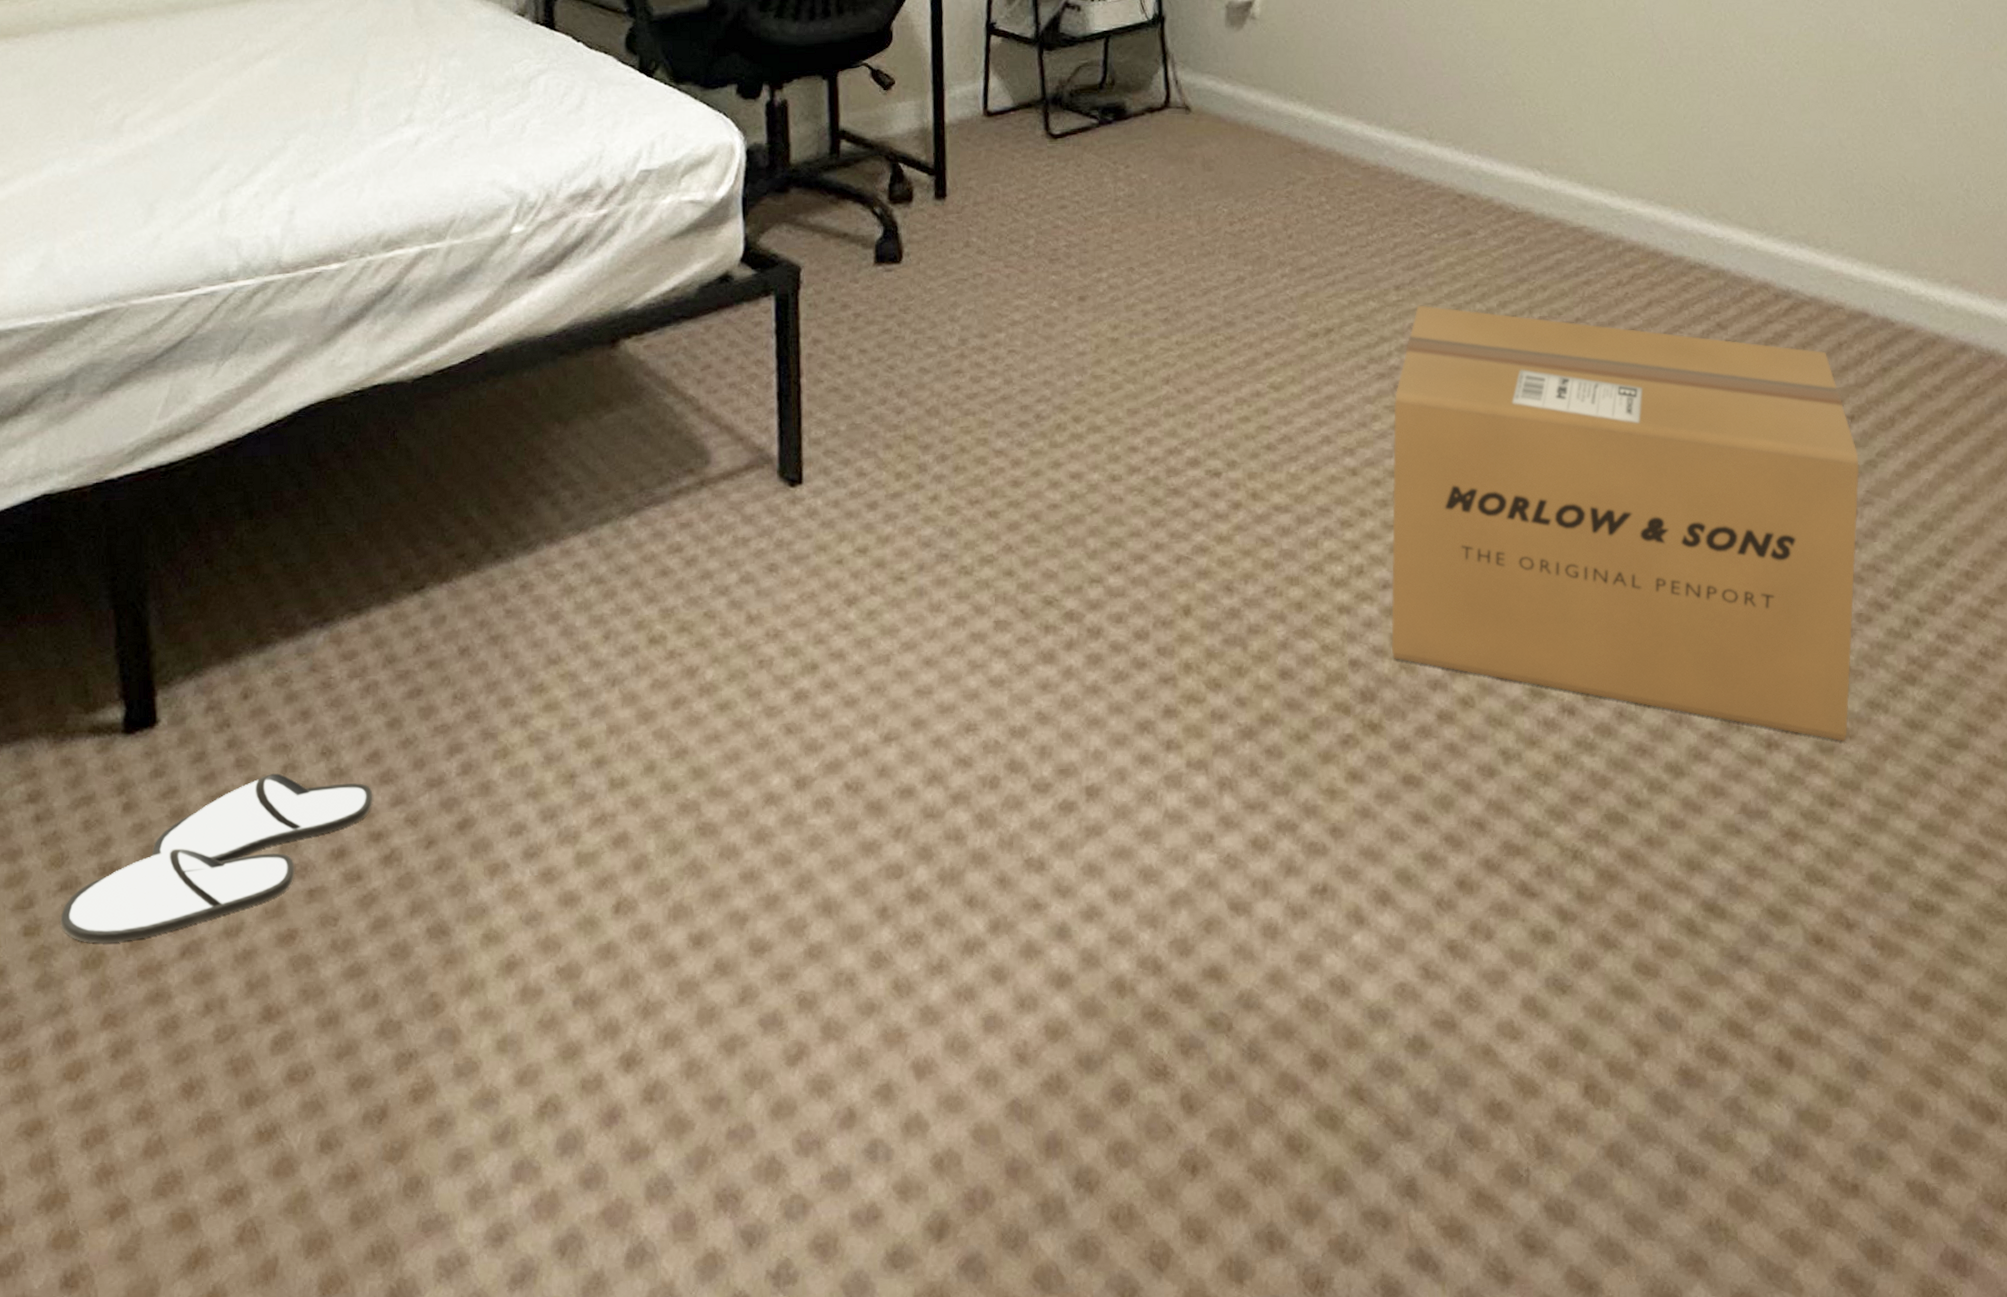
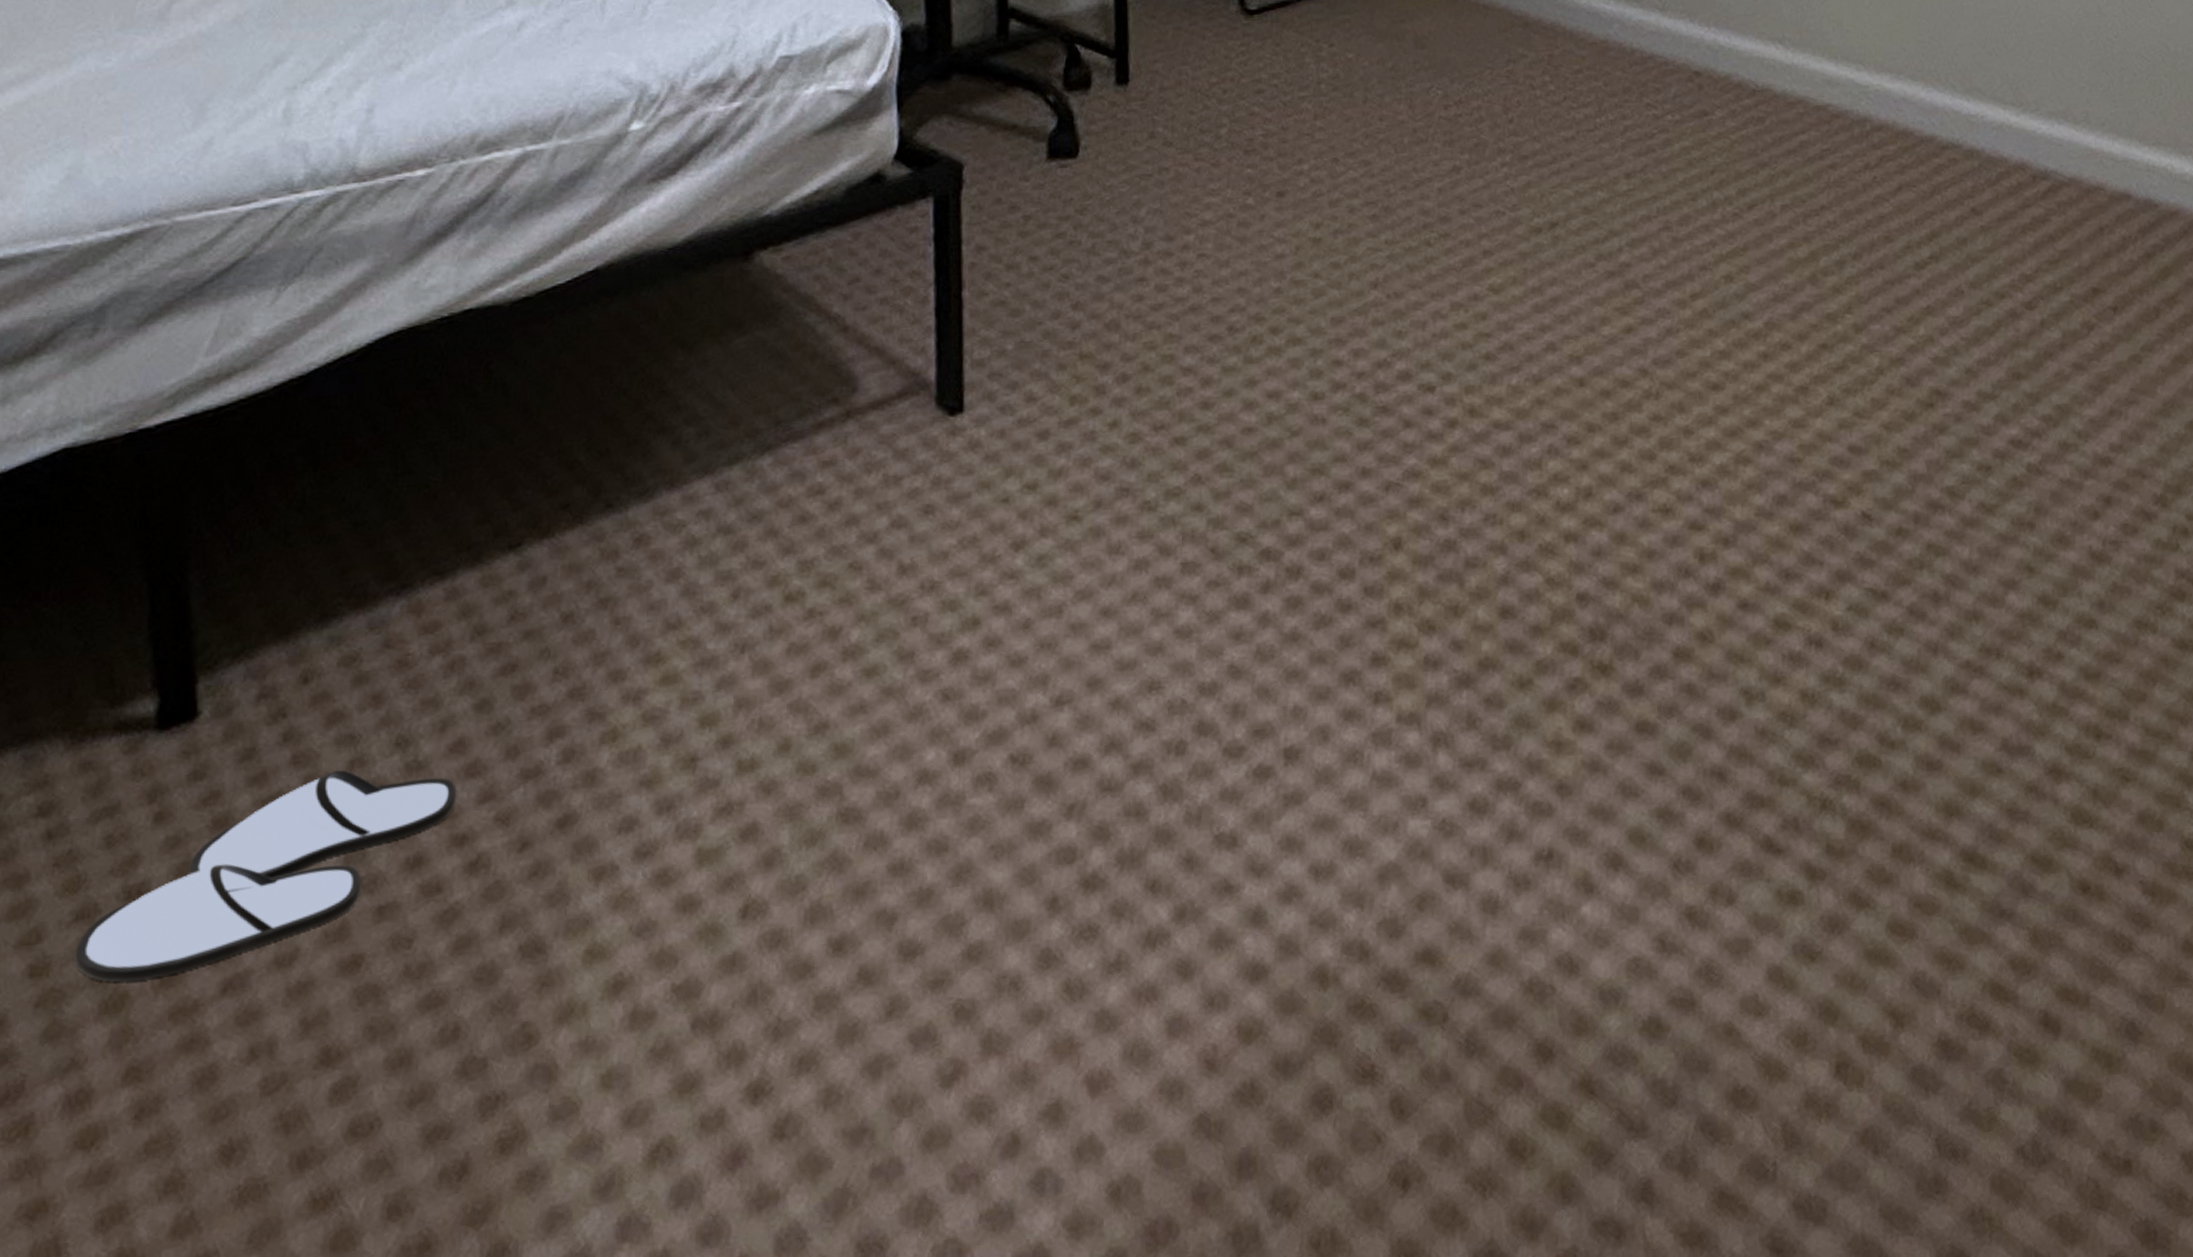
box: present [1391,305,1860,742] -> none [1622,194,2124,667]

